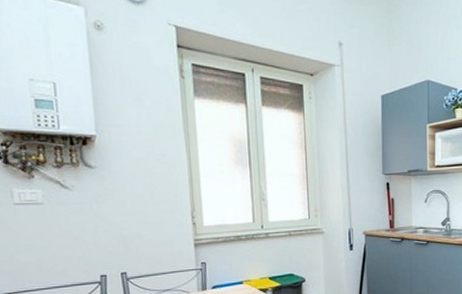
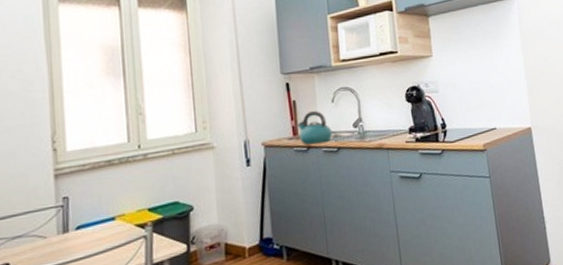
kettle: none [394,209,424,237] -> present [298,111,333,145]

